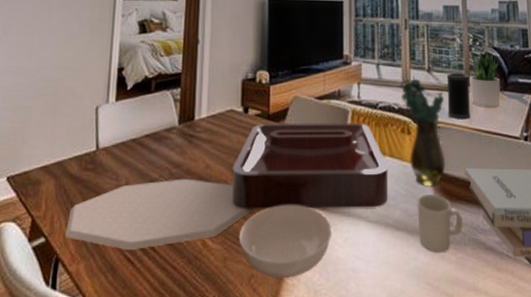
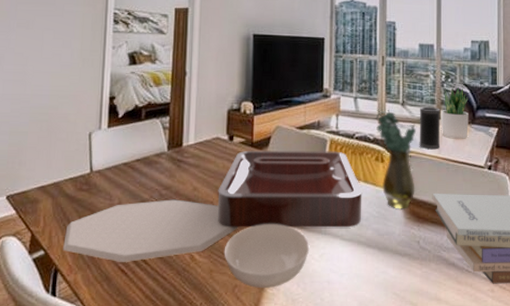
mug: present [417,194,463,252] -> none [387,216,428,267]

